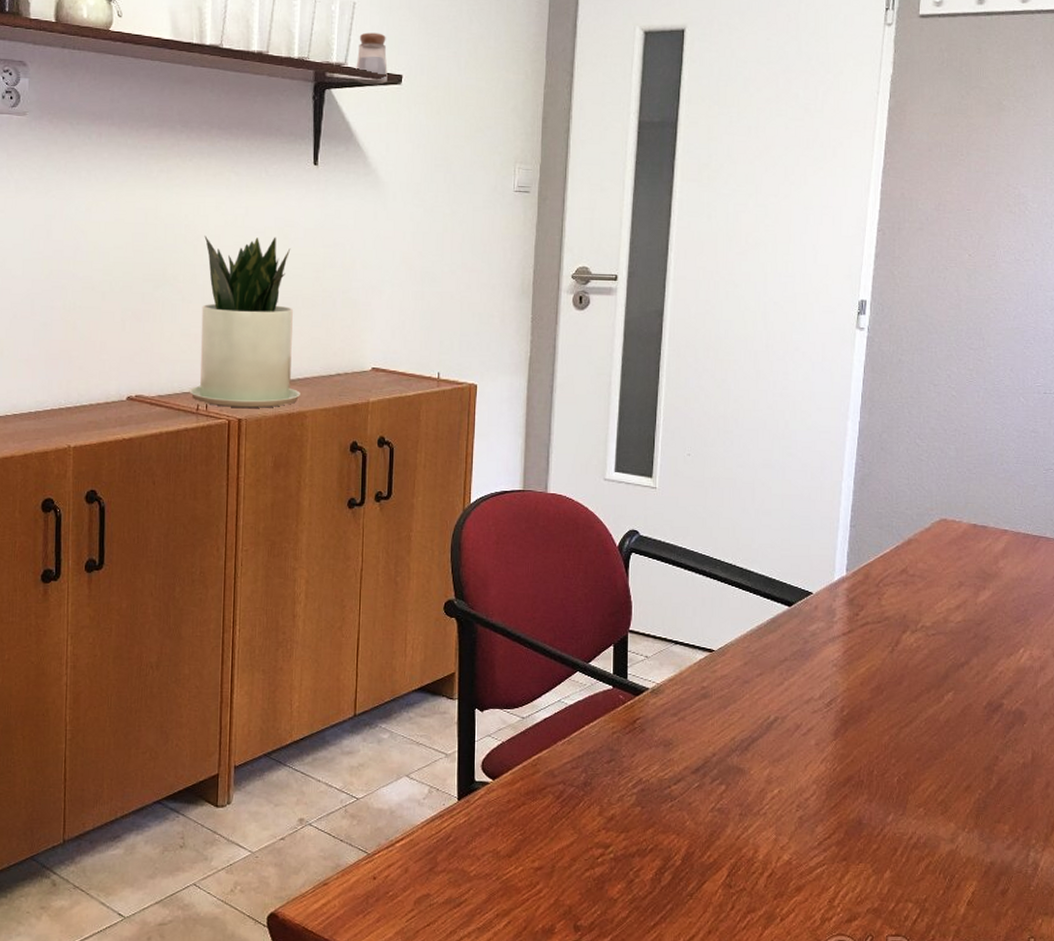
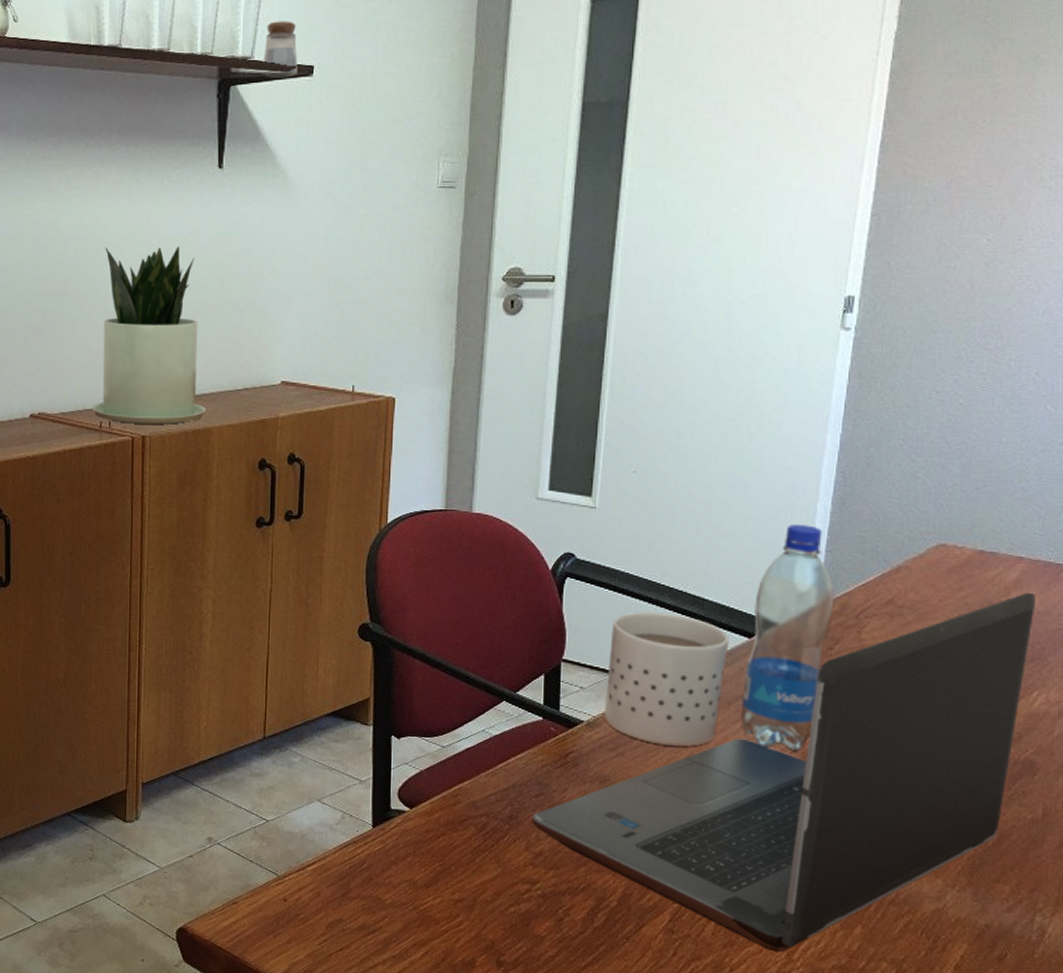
laptop computer: none [604,560,1019,900] -> present [532,592,1036,953]
mug: none [667,584,773,710] -> present [604,612,730,747]
bottle: none [783,502,859,710] -> present [740,525,835,752]

